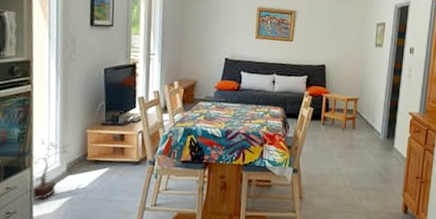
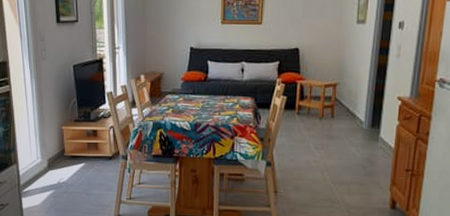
potted plant: present [30,139,70,200] -> none [16,136,48,193]

